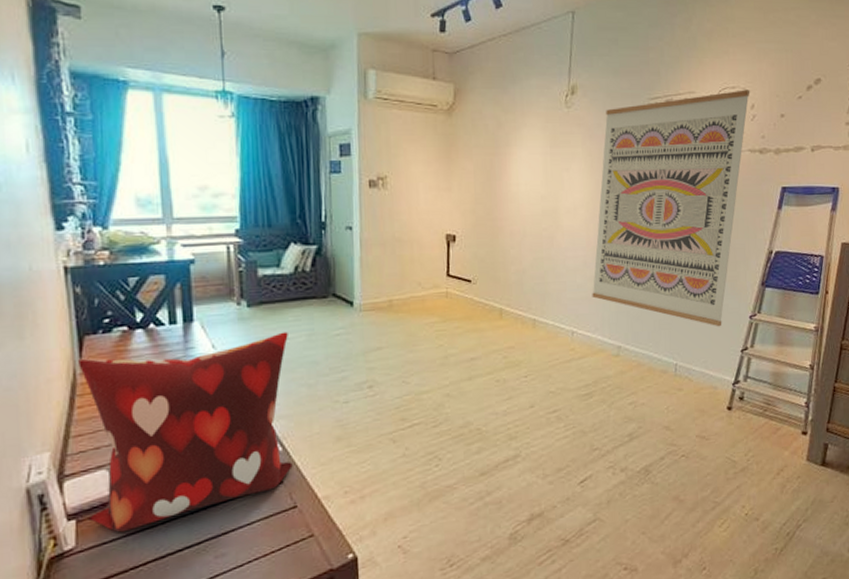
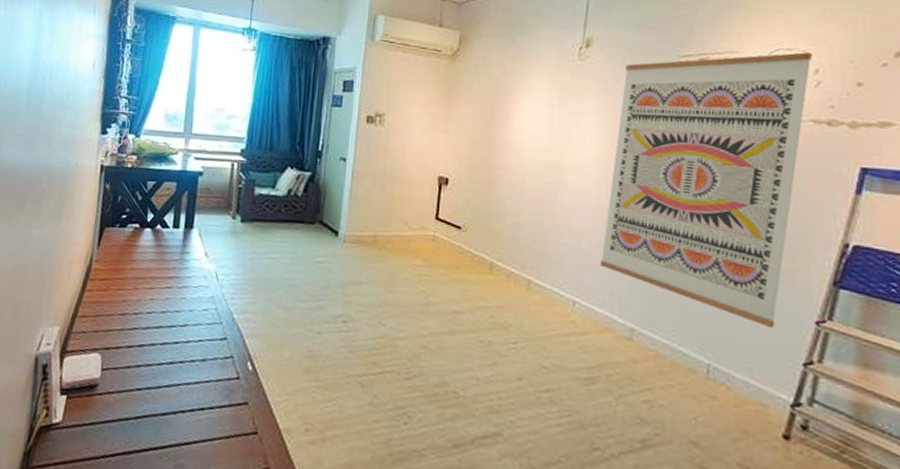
decorative pillow: present [78,331,293,532] -> none [76,246,274,418]

